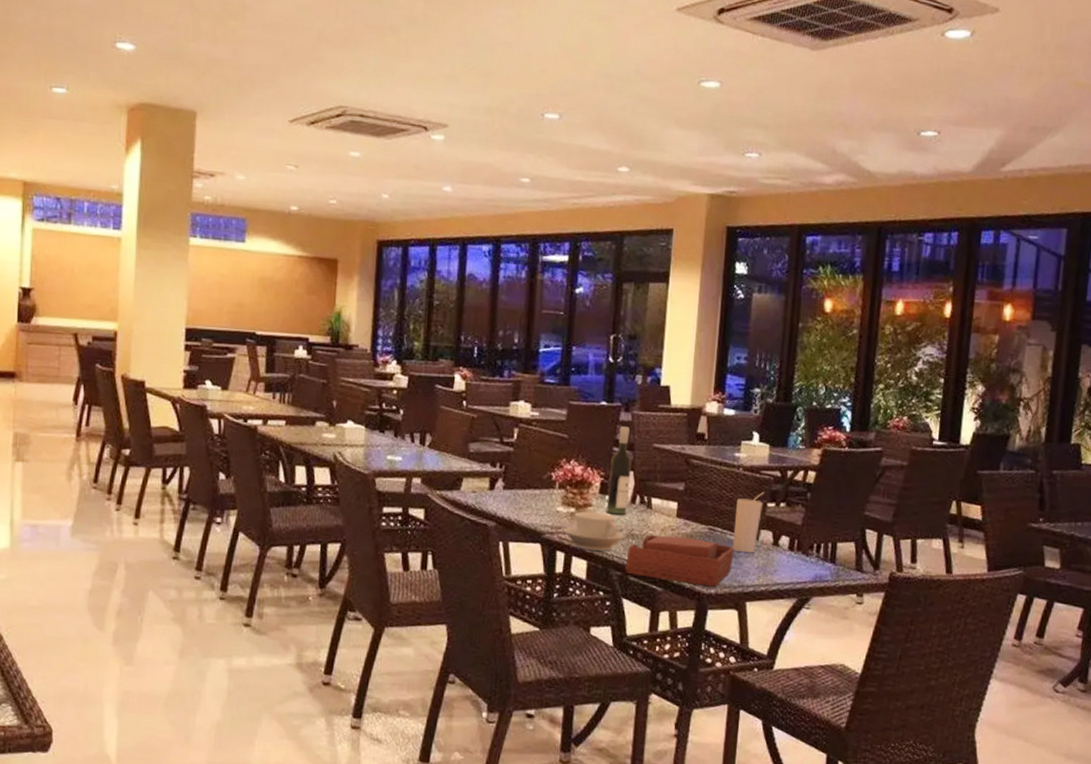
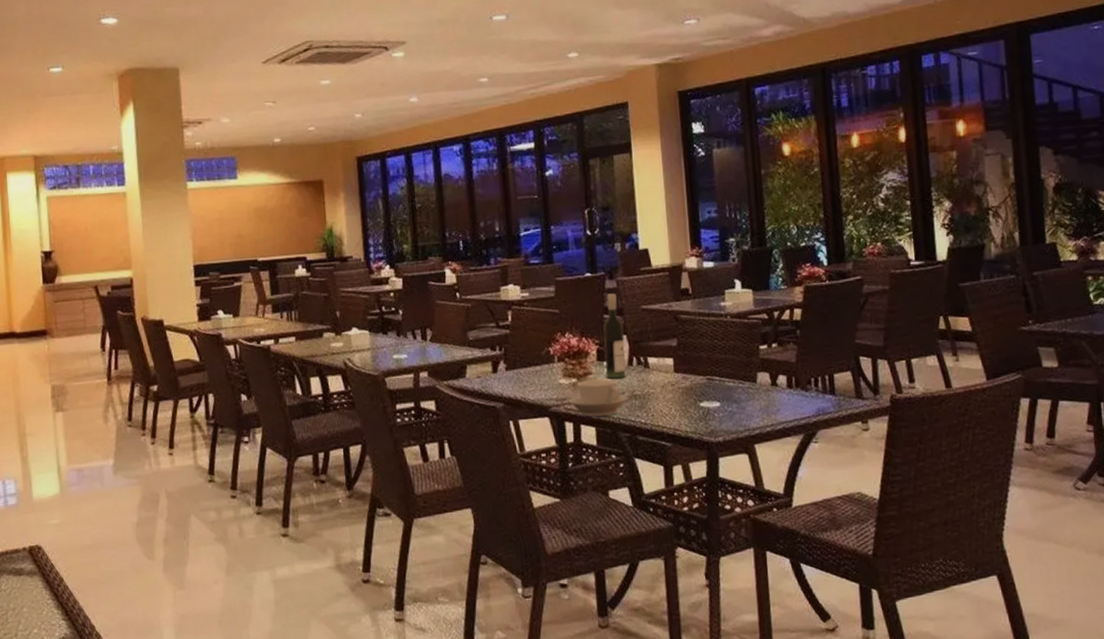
napkin holder: present [625,534,734,588] -> none [632,390,736,436]
cup: present [732,491,765,553] -> none [729,335,756,398]

